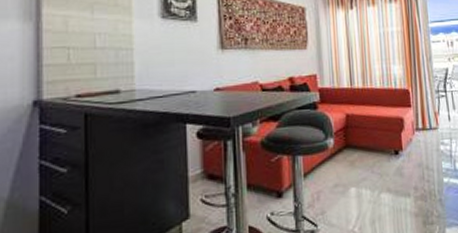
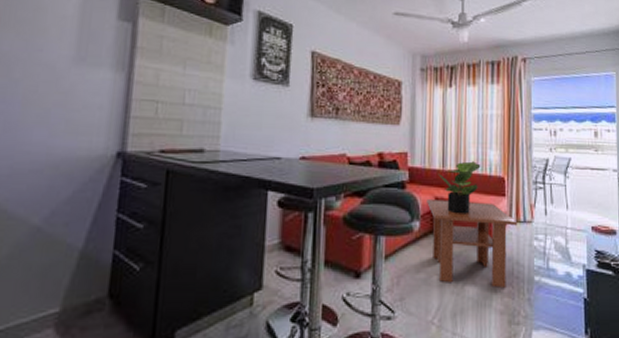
coffee table: none [339,114,425,193] -> present [427,200,518,288]
potted plant: none [347,77,386,128] -> present [438,161,481,214]

